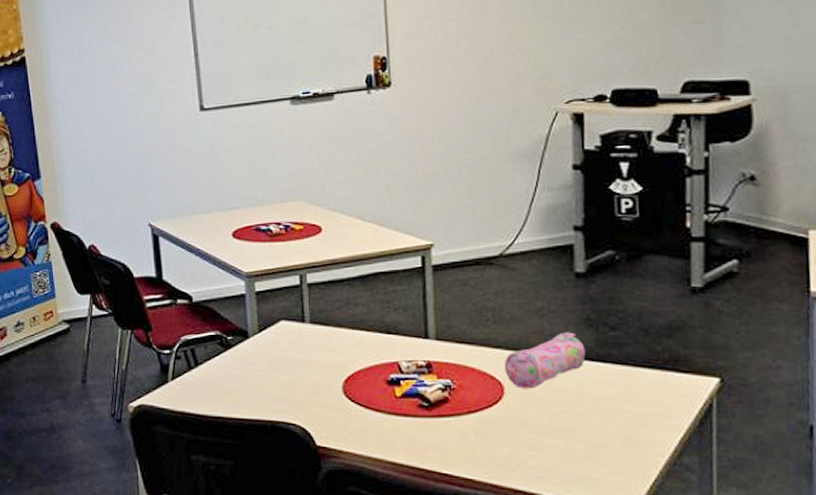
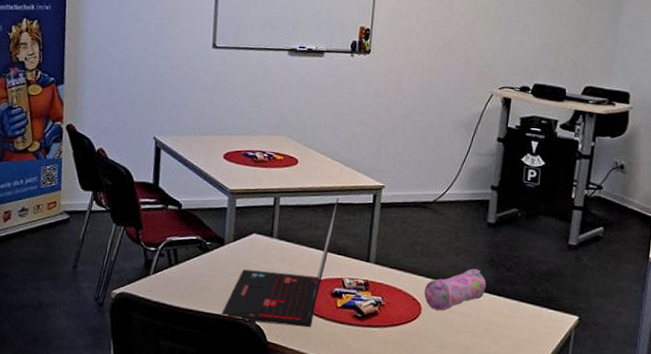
laptop: none [257,266,379,425] -> present [221,198,339,328]

